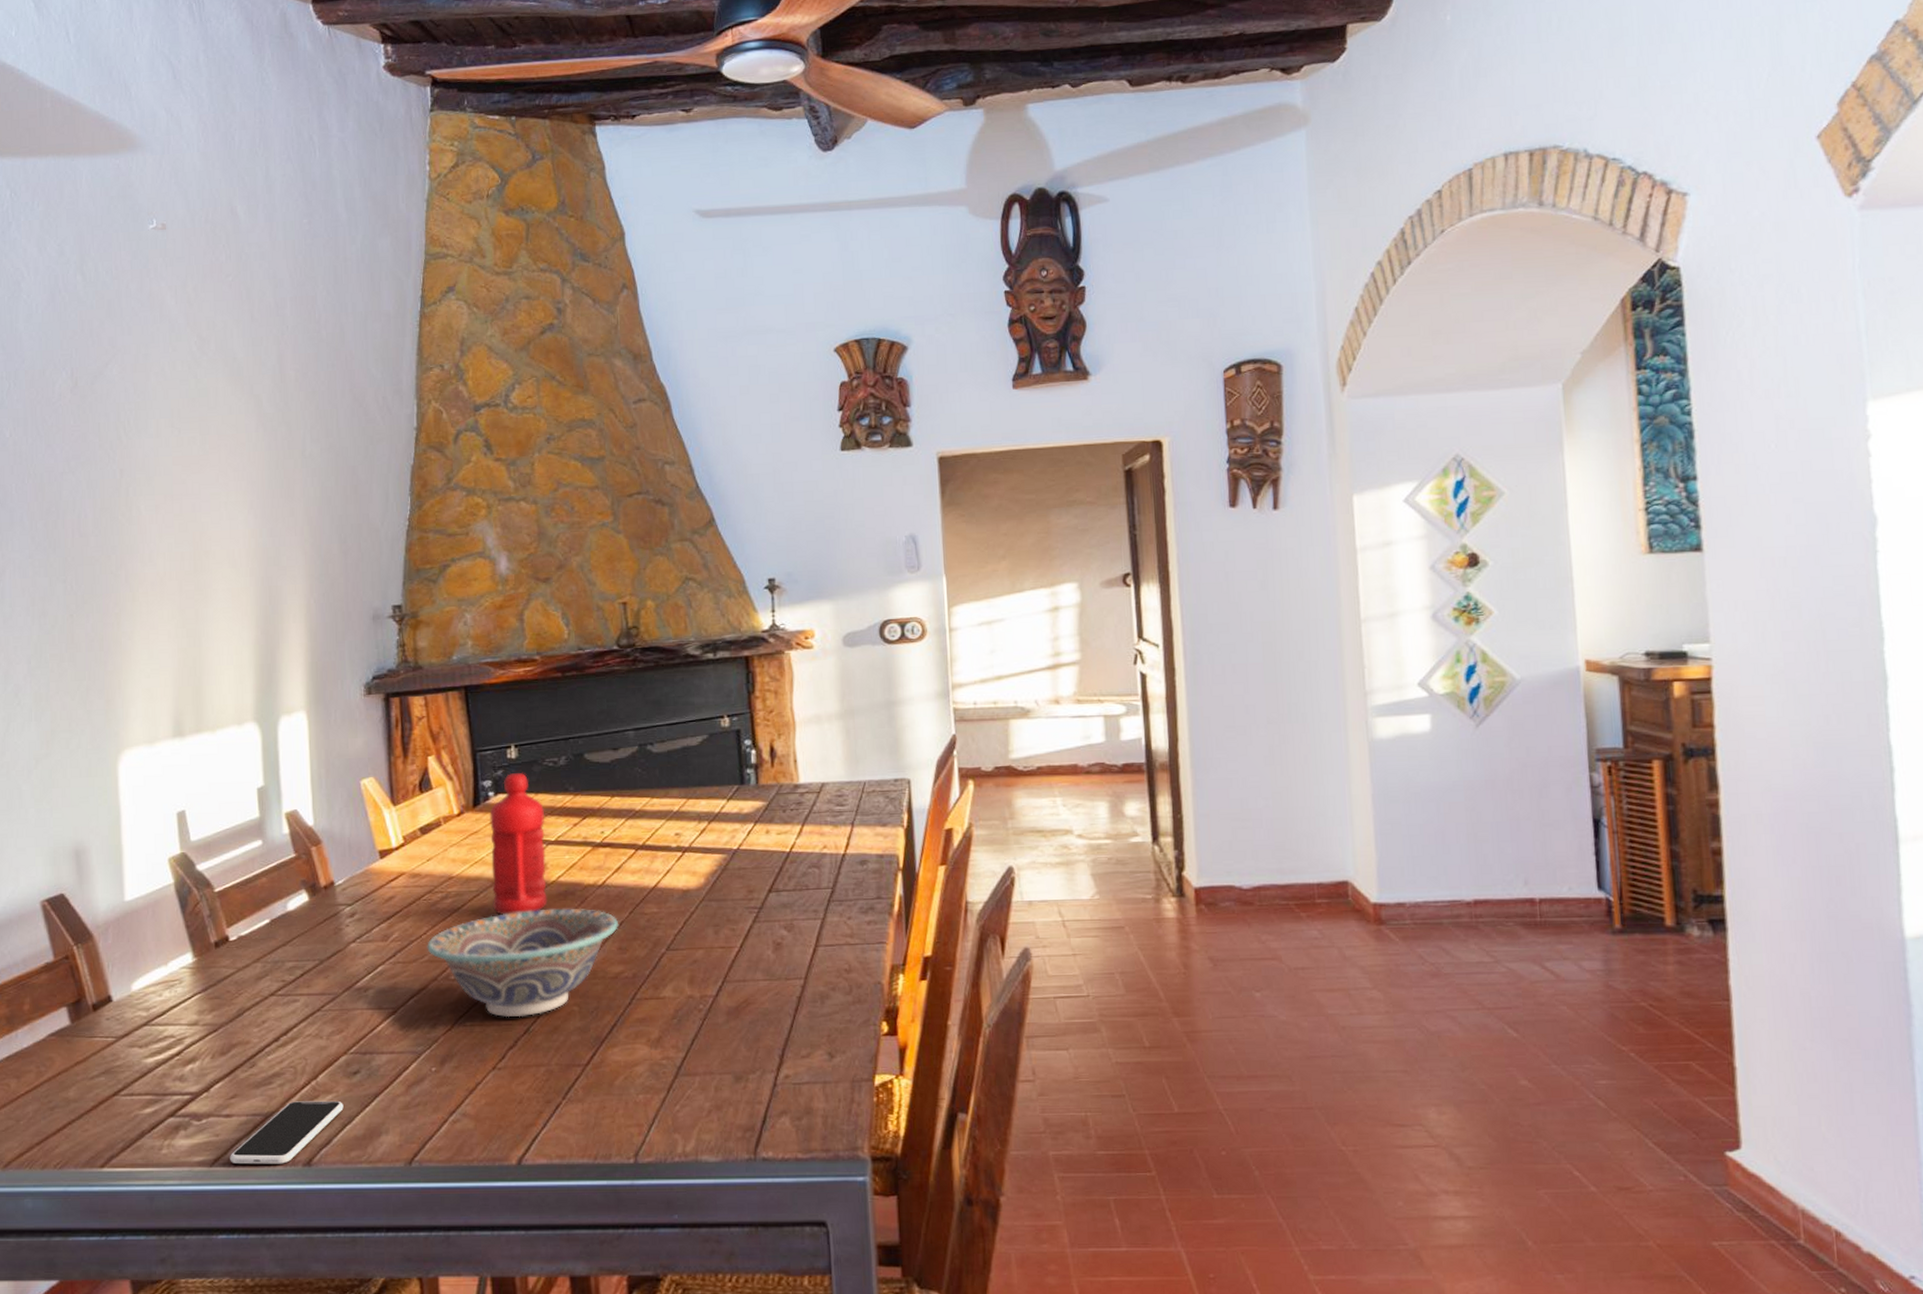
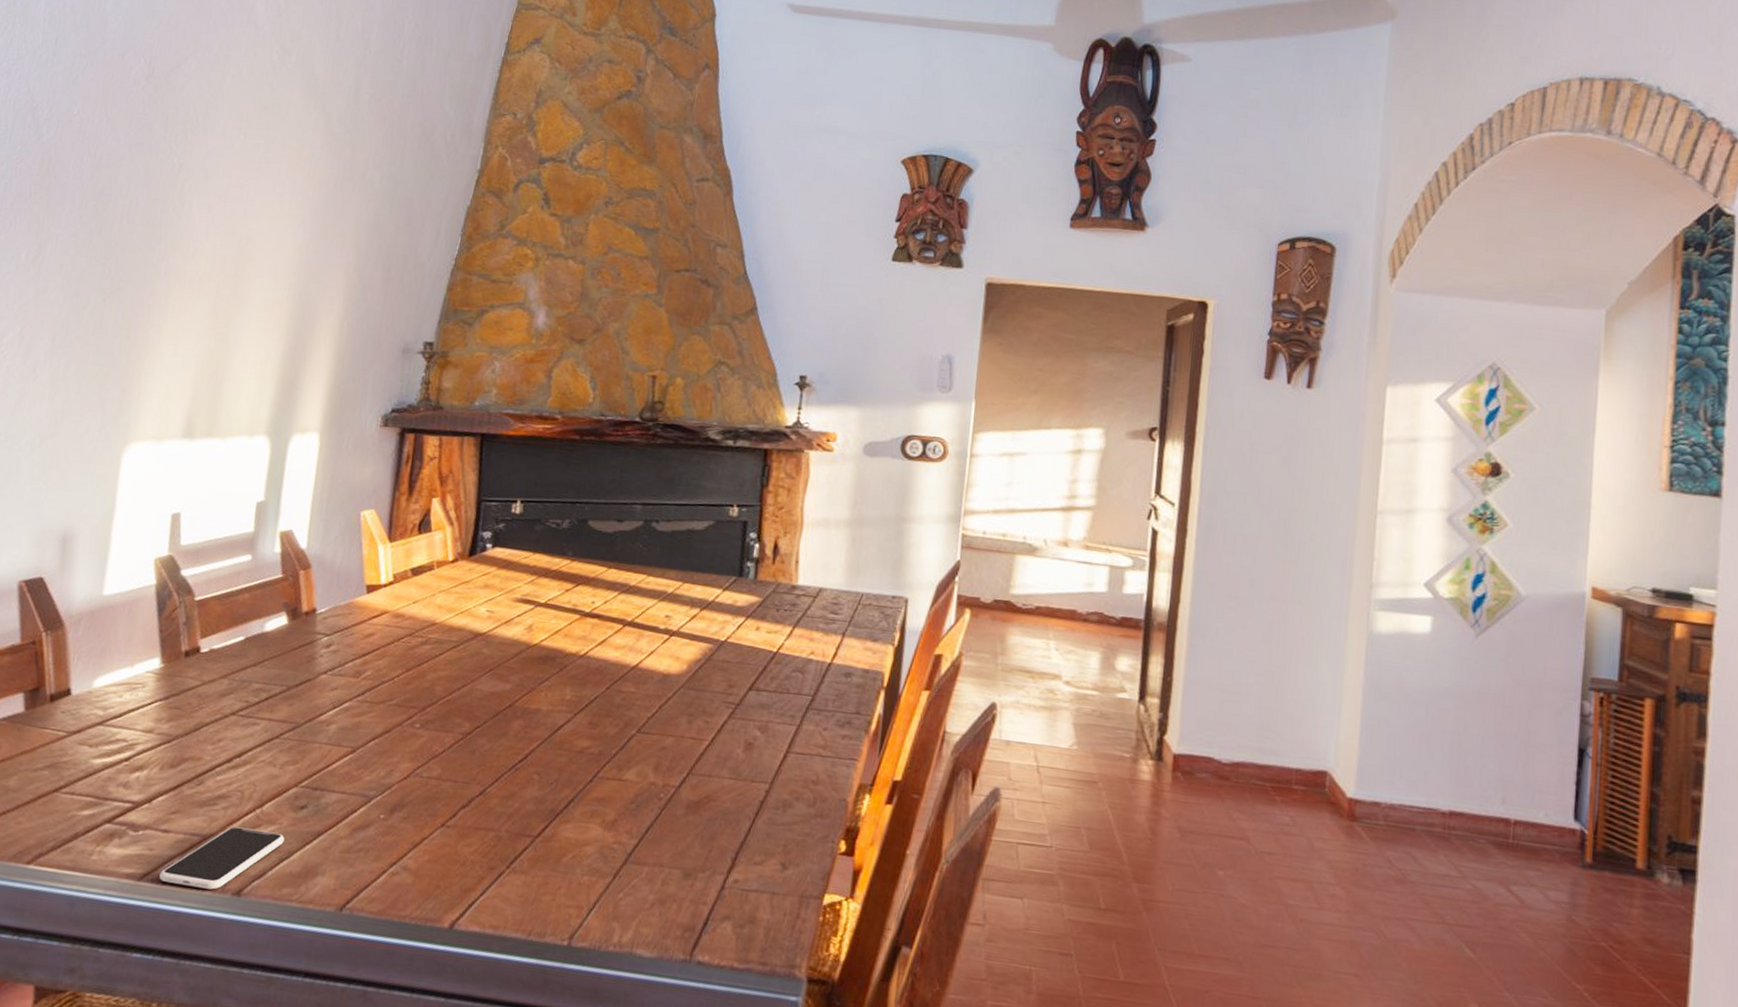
decorative bowl: present [427,908,619,1018] -> none [397,668,594,778]
water bottle: present [489,773,547,915] -> none [470,528,540,672]

